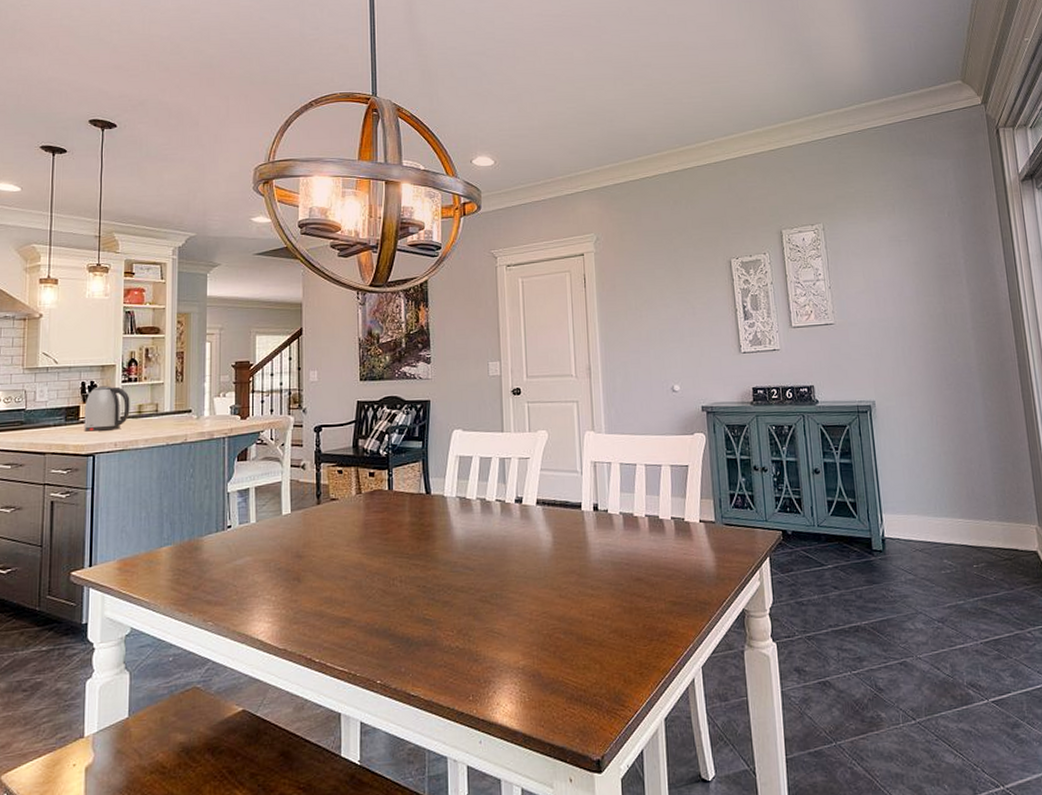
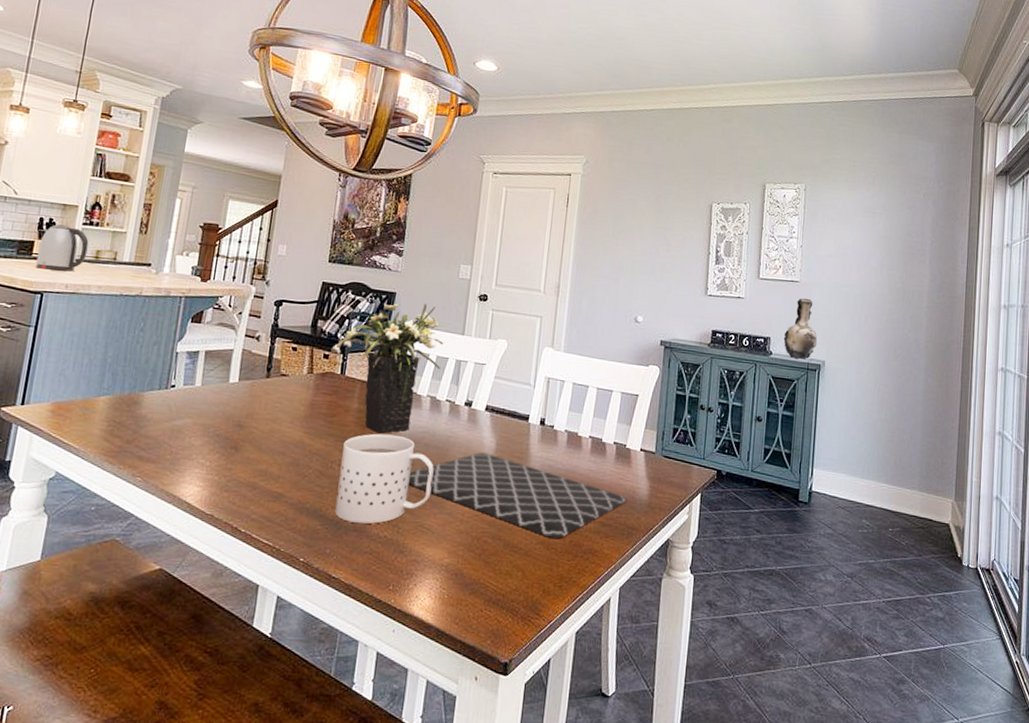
flower arrangement: none [375,406,486,544] -> present [331,303,444,434]
mug: none [401,542,496,638] -> present [335,433,434,525]
placemat: none [471,547,694,625] -> present [408,452,627,539]
decorative vase: none [827,339,864,403] -> present [783,298,818,360]

